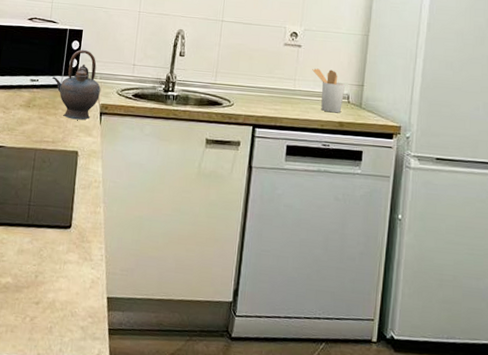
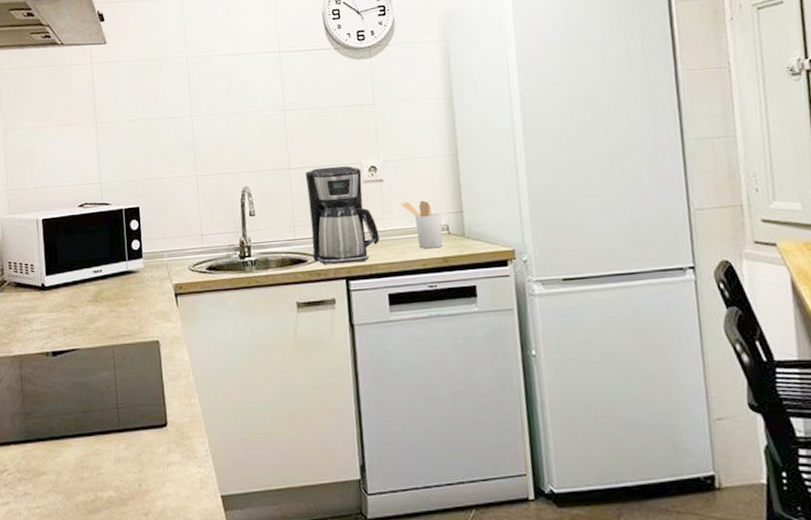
teapot: present [52,50,101,120] -> none [116,228,171,307]
coffee maker: none [228,25,289,113] -> present [305,166,380,264]

